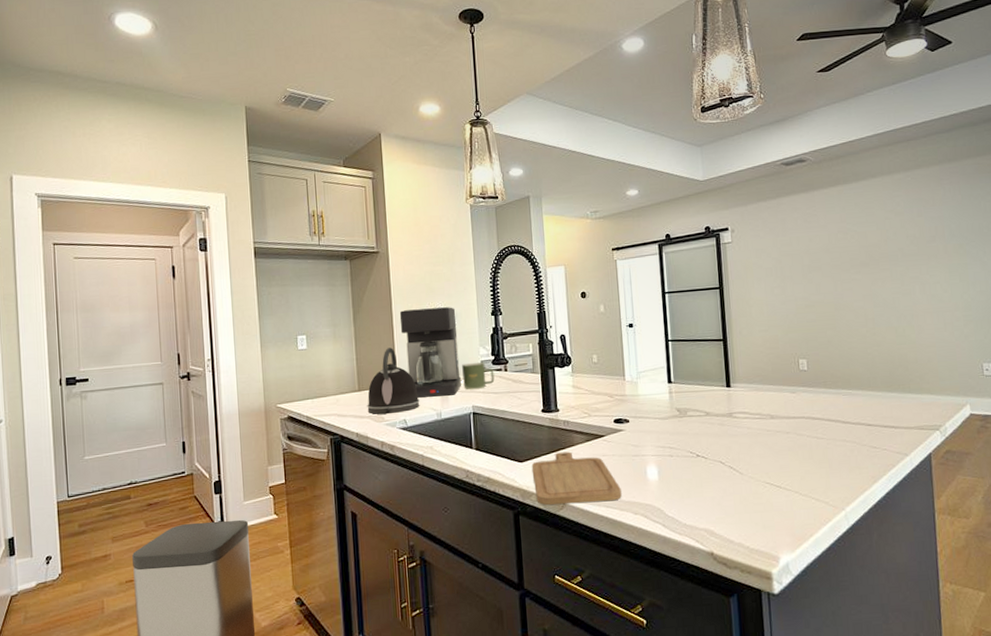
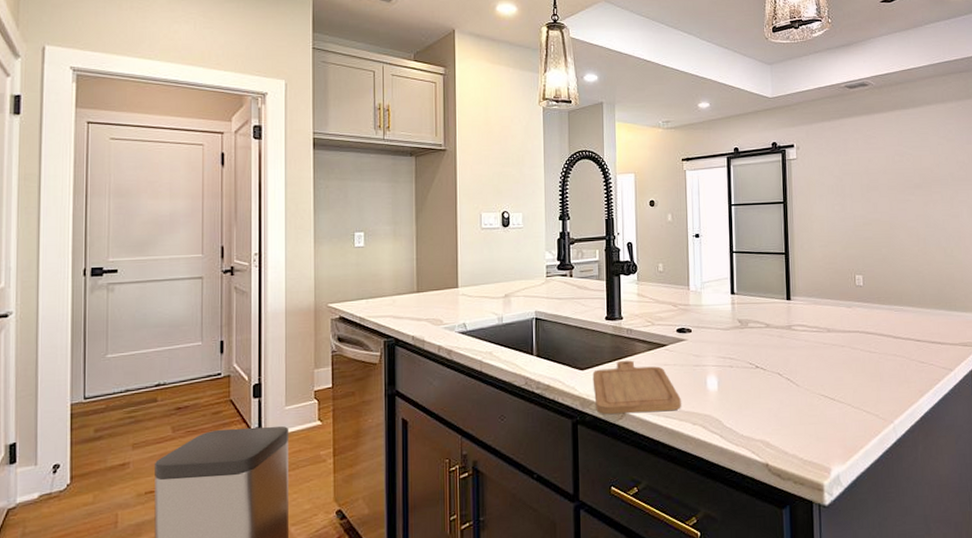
kettle: present [367,347,420,415] -> none [425,248,481,318]
coffee maker: present [399,307,461,398] -> none [464,209,525,301]
mug: present [462,362,495,391] -> none [527,266,559,295]

